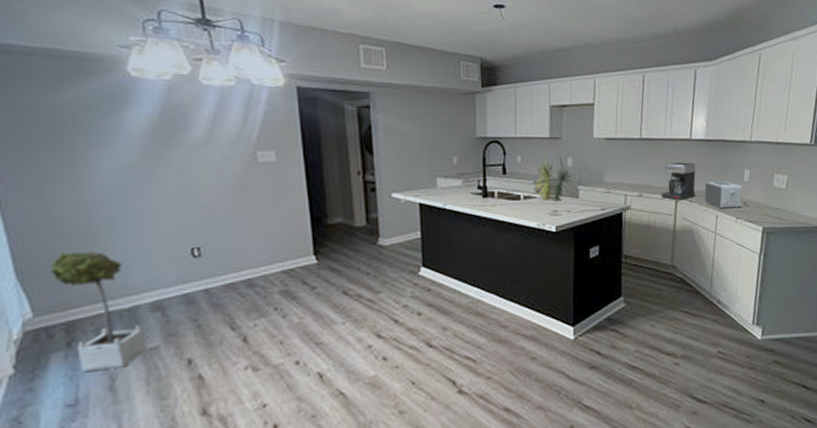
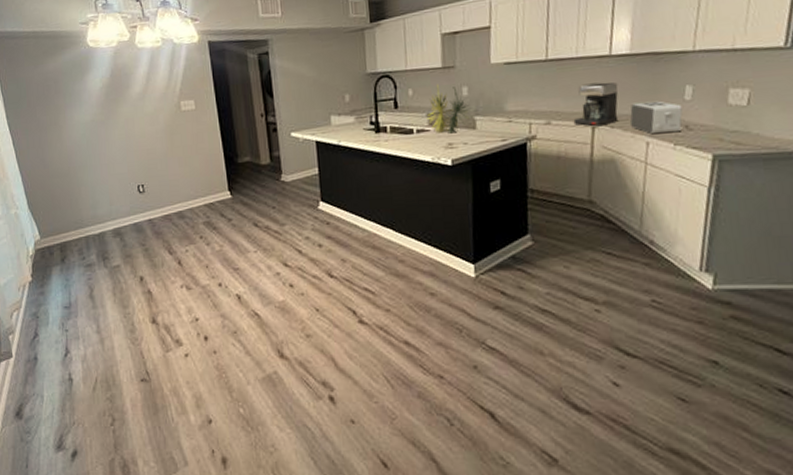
potted tree: present [49,251,147,371] -> none [48,189,112,282]

